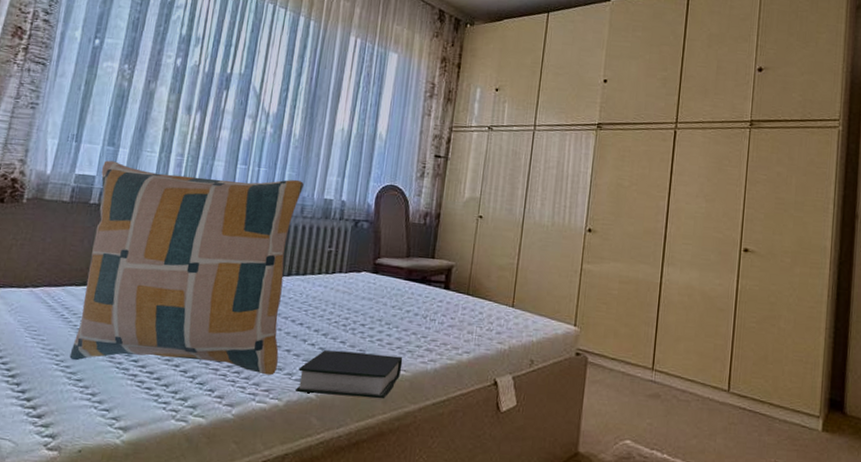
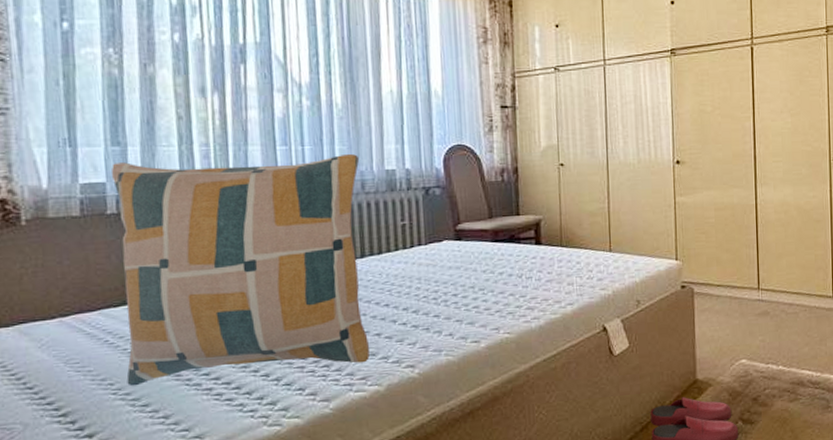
book: present [296,350,403,400] -> none [394,320,505,375]

